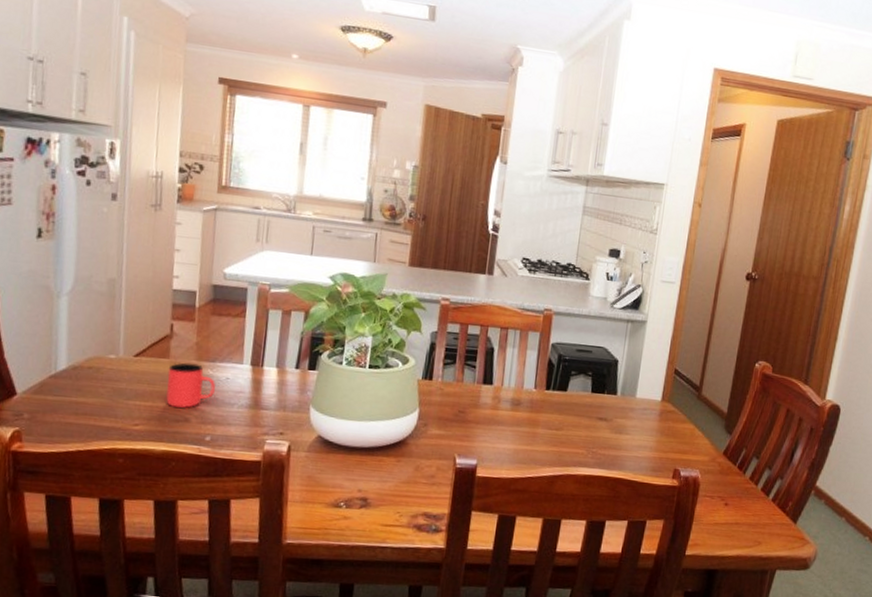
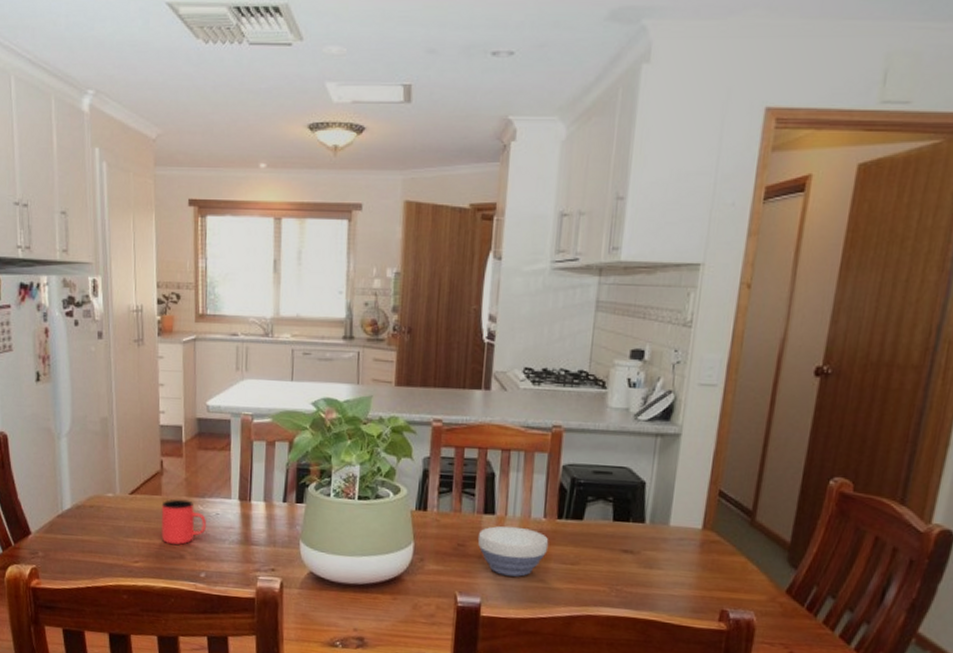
bowl: none [476,395,538,441] -> present [477,526,549,577]

